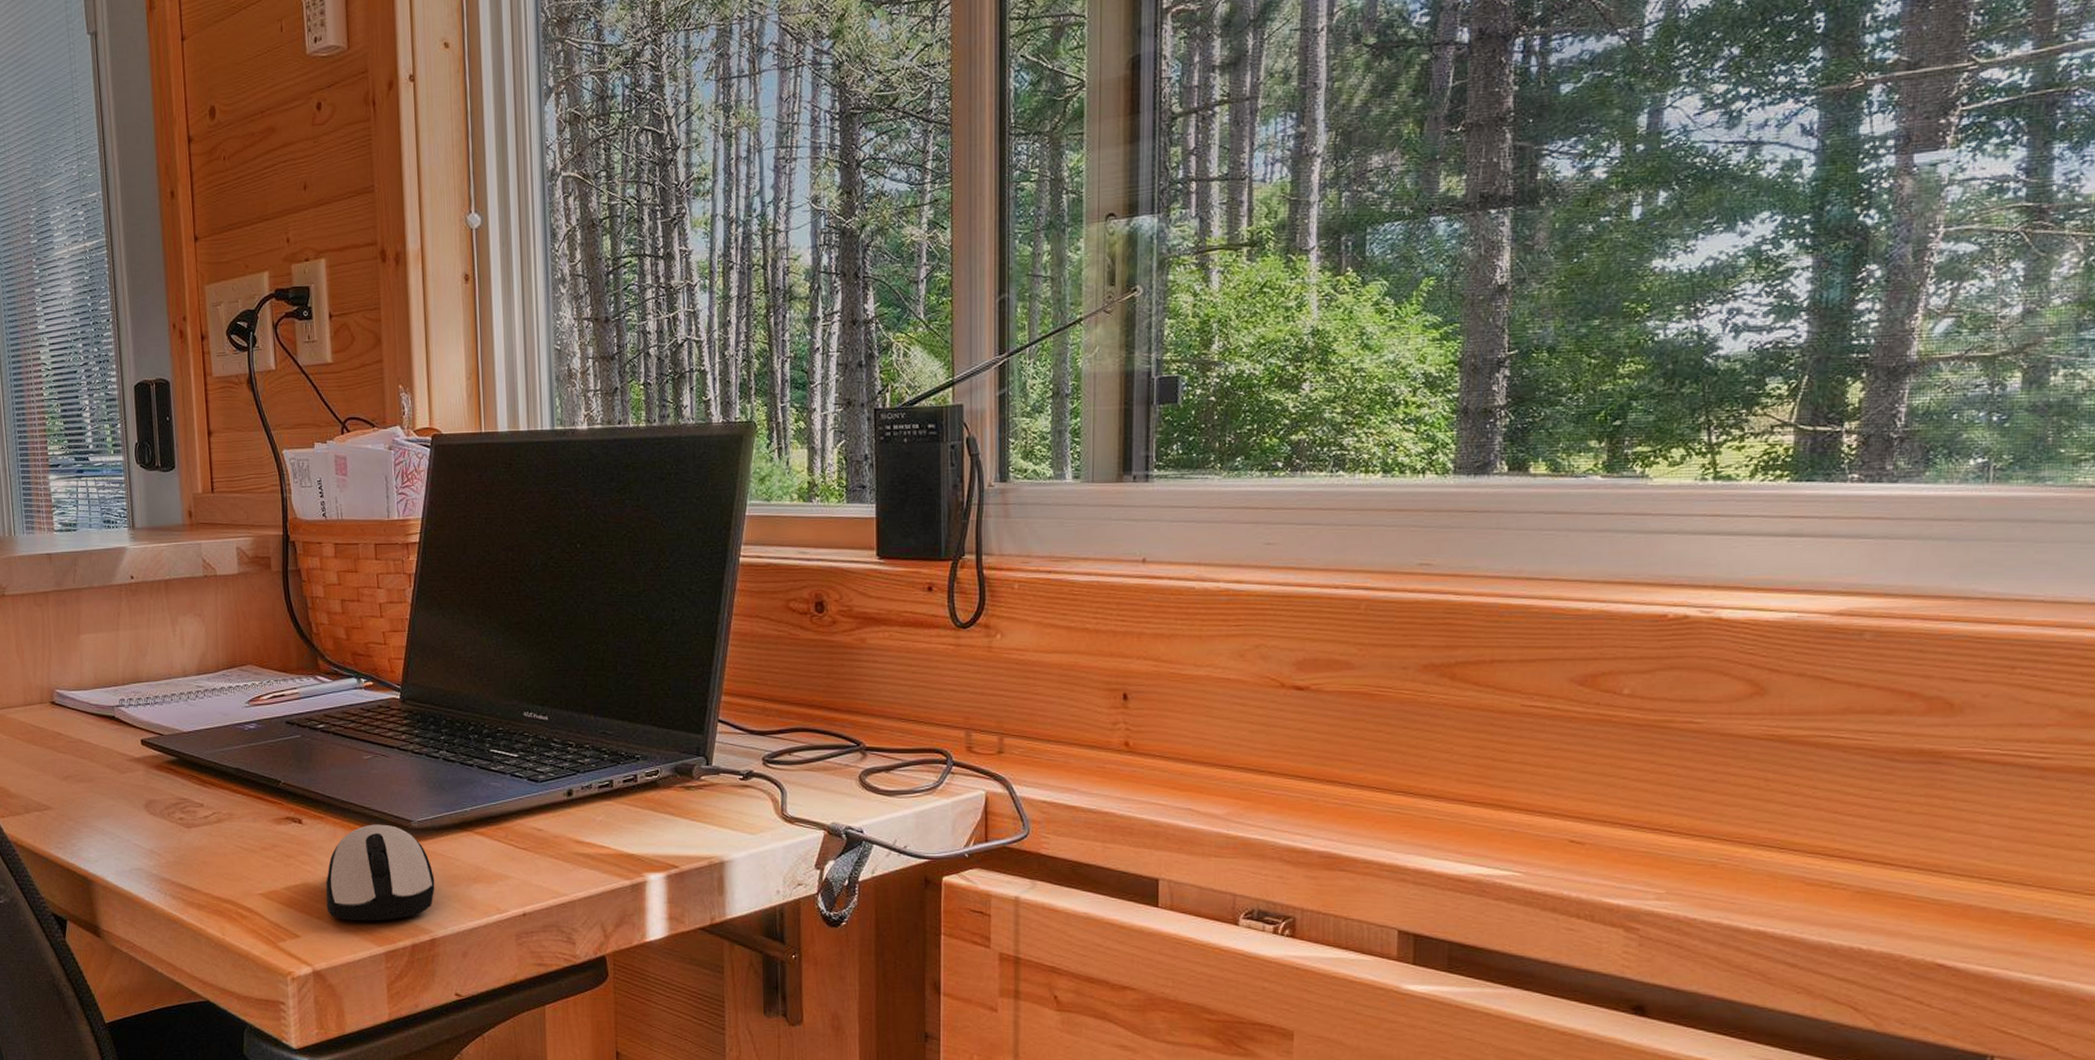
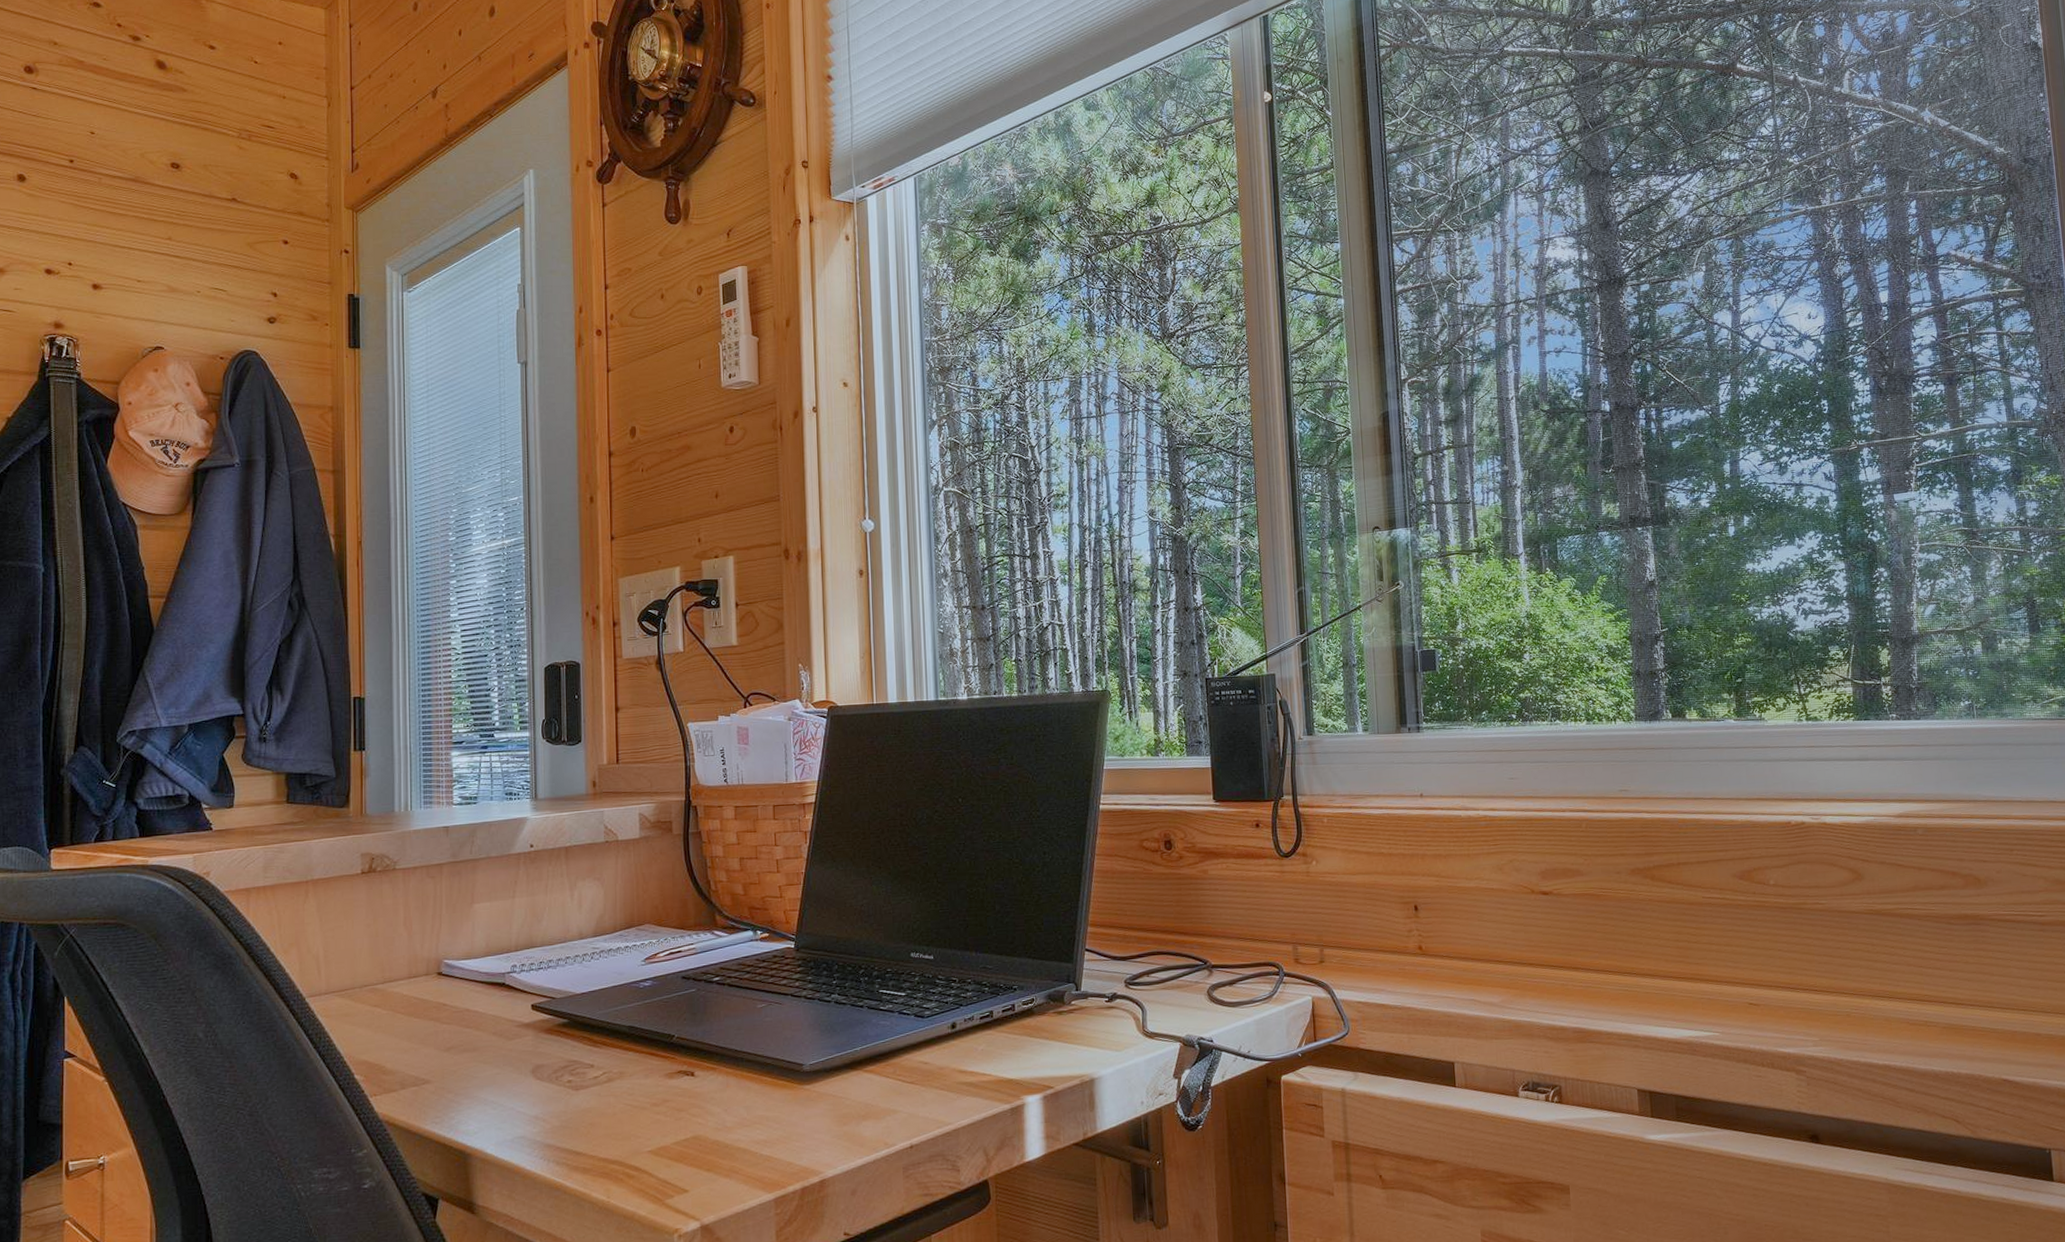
computer mouse: present [325,824,435,921] -> none [716,1070,825,1170]

